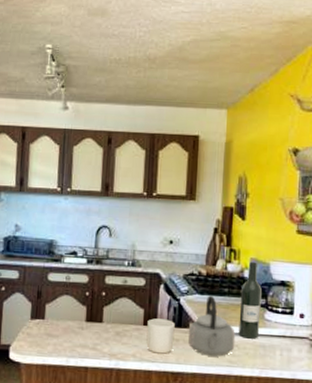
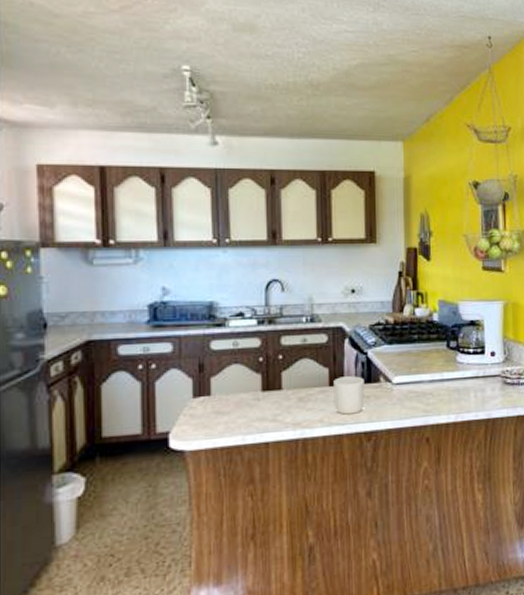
teapot: present [188,296,236,357] -> none [380,344,429,409]
wine bottle: present [238,261,262,339] -> none [431,303,453,385]

